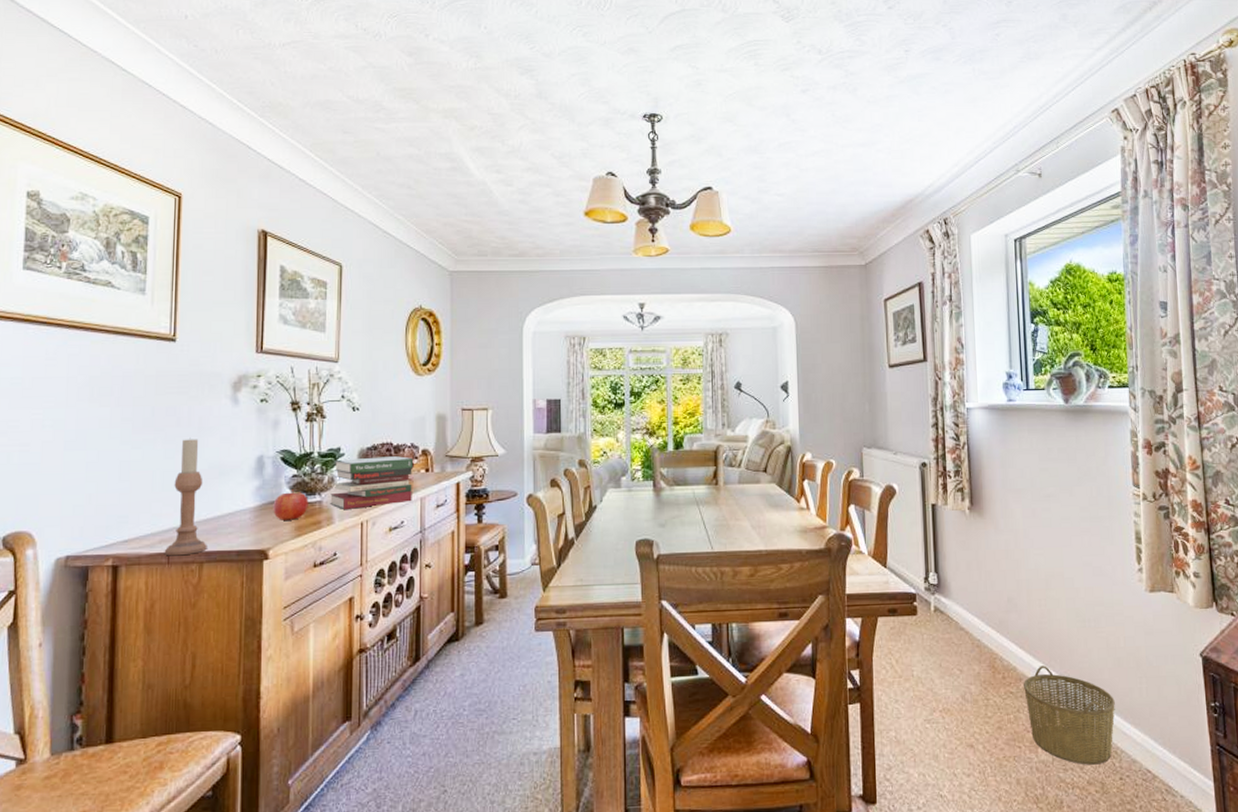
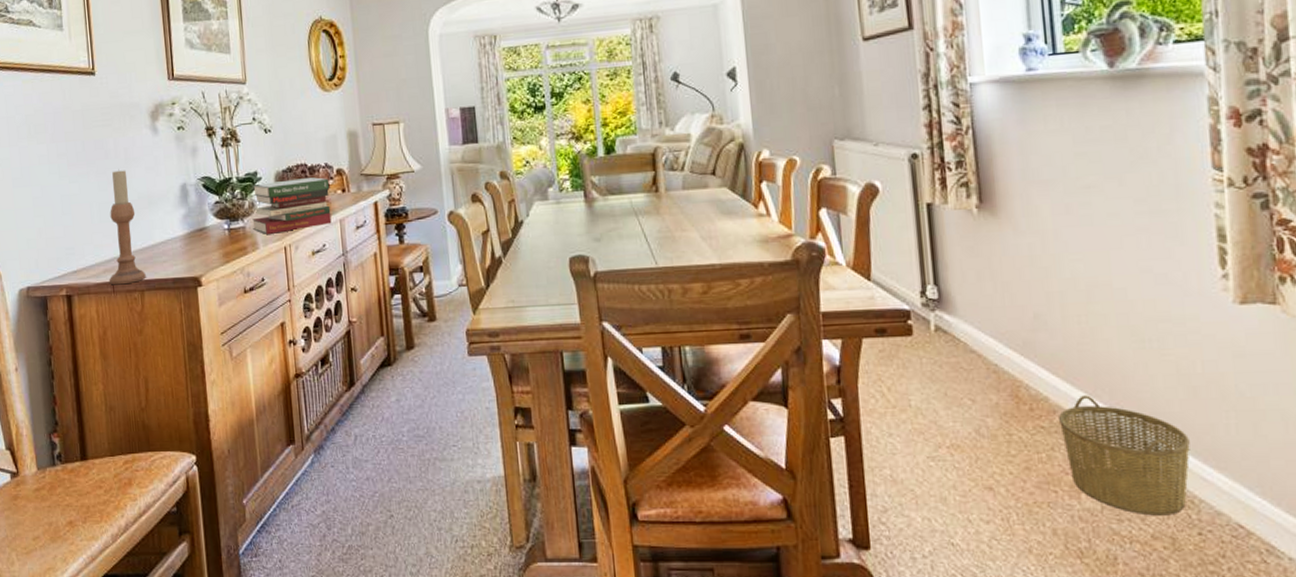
fruit: present [273,489,308,520] -> none [200,216,233,248]

